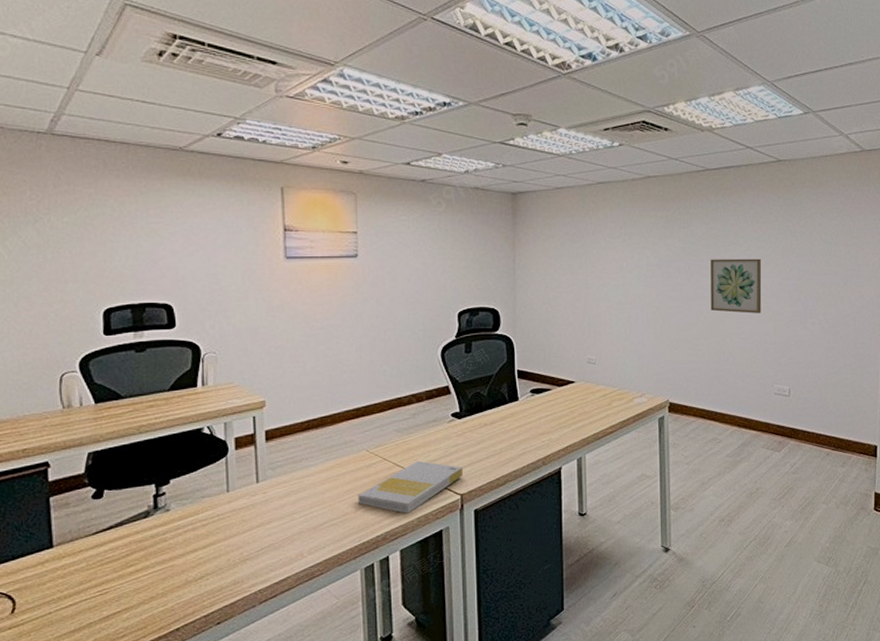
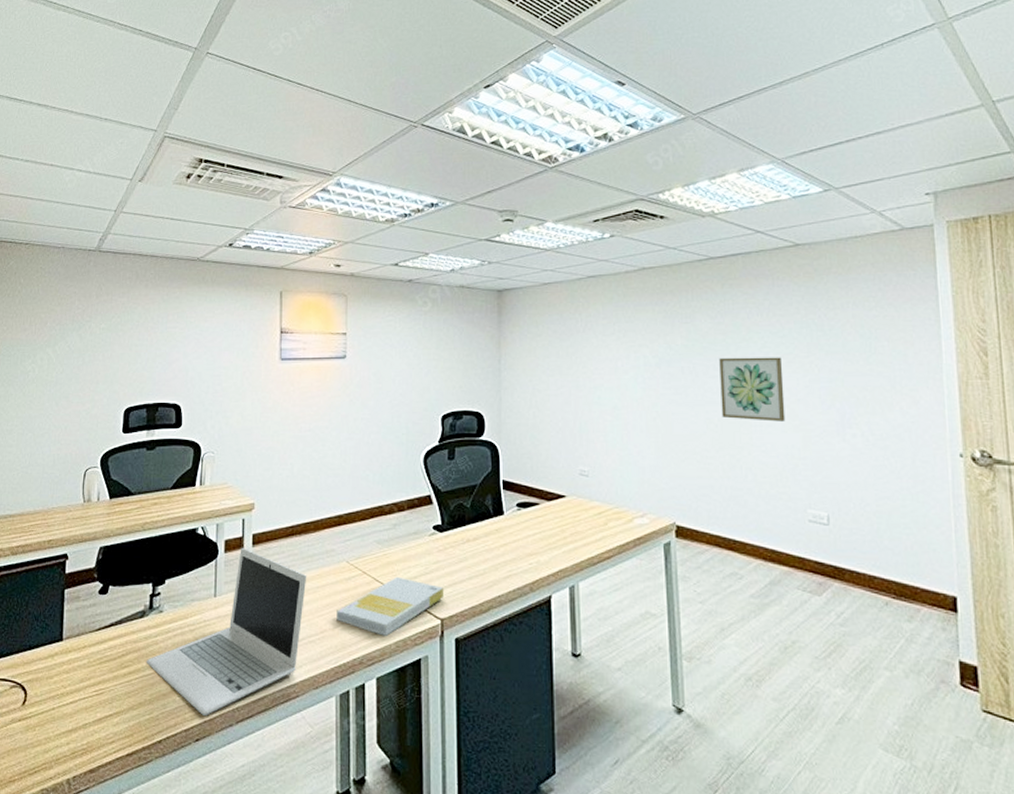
laptop: none [154,443,326,602] -> present [146,547,307,717]

